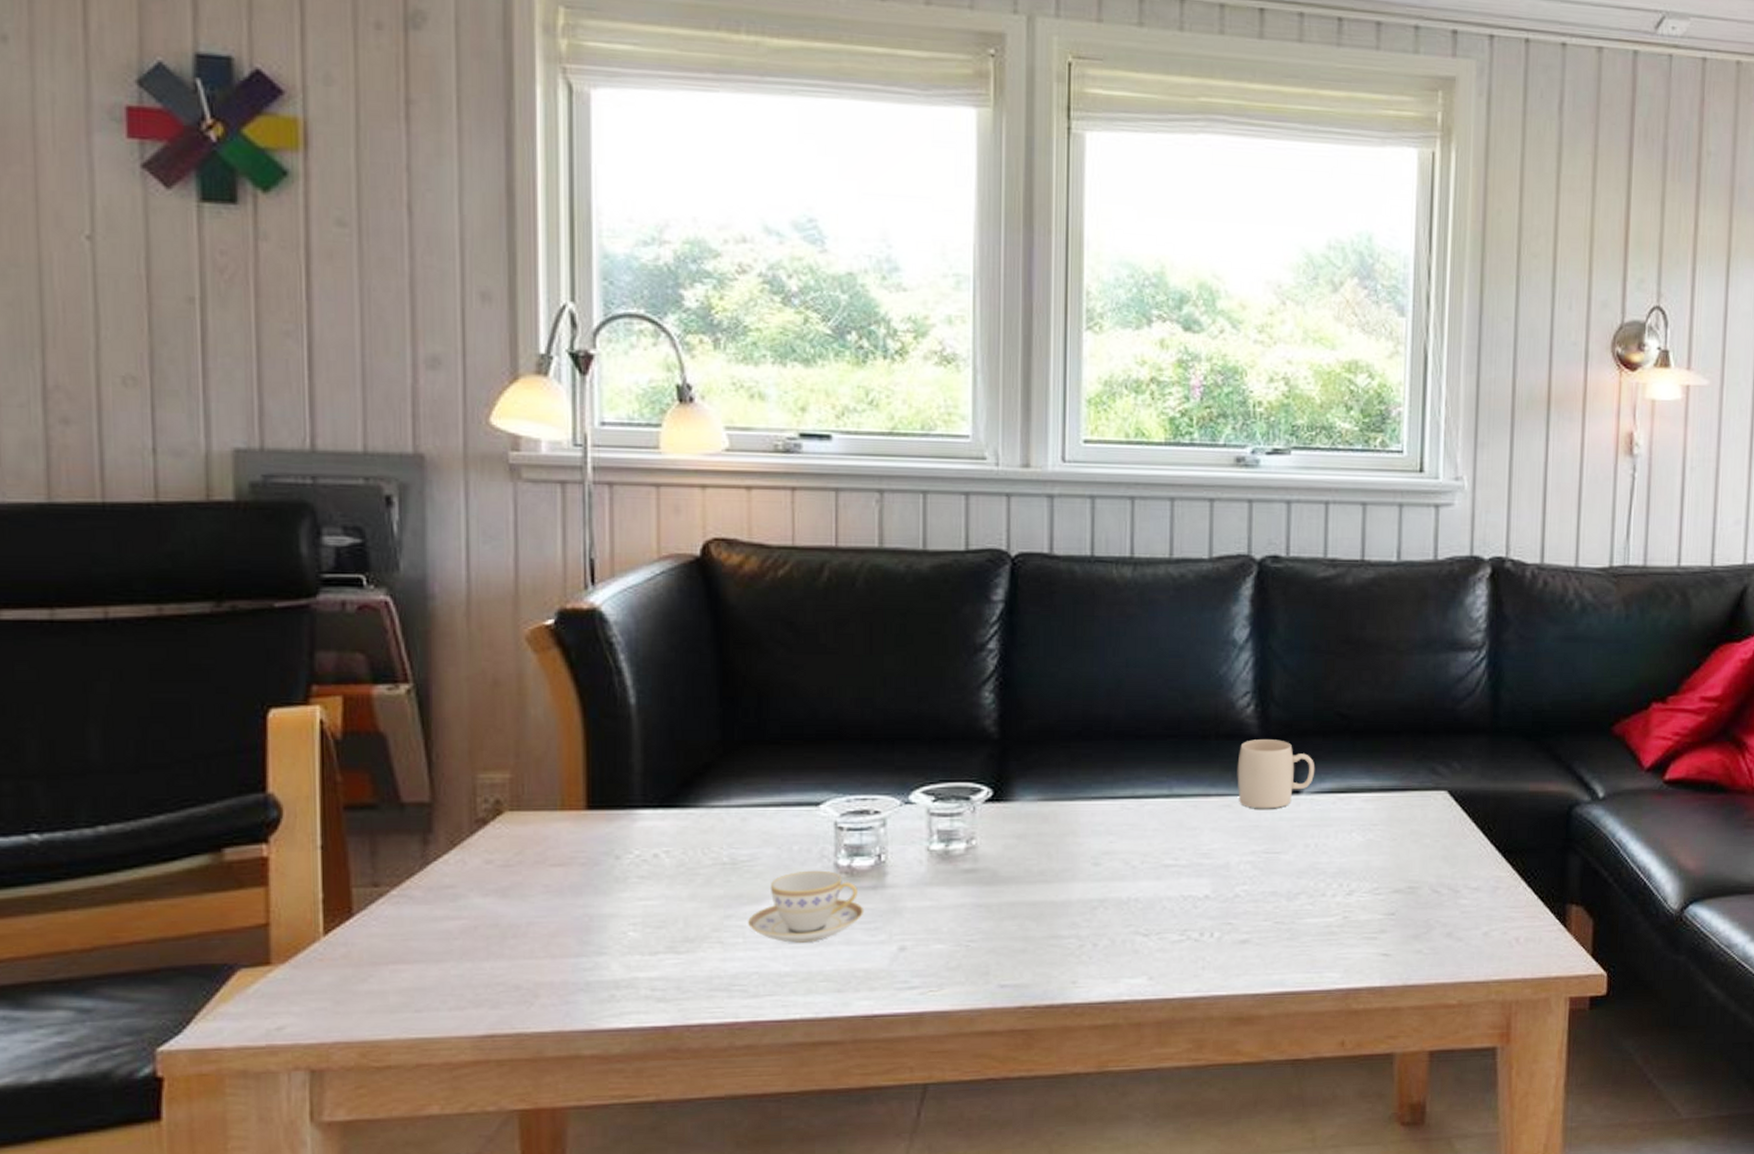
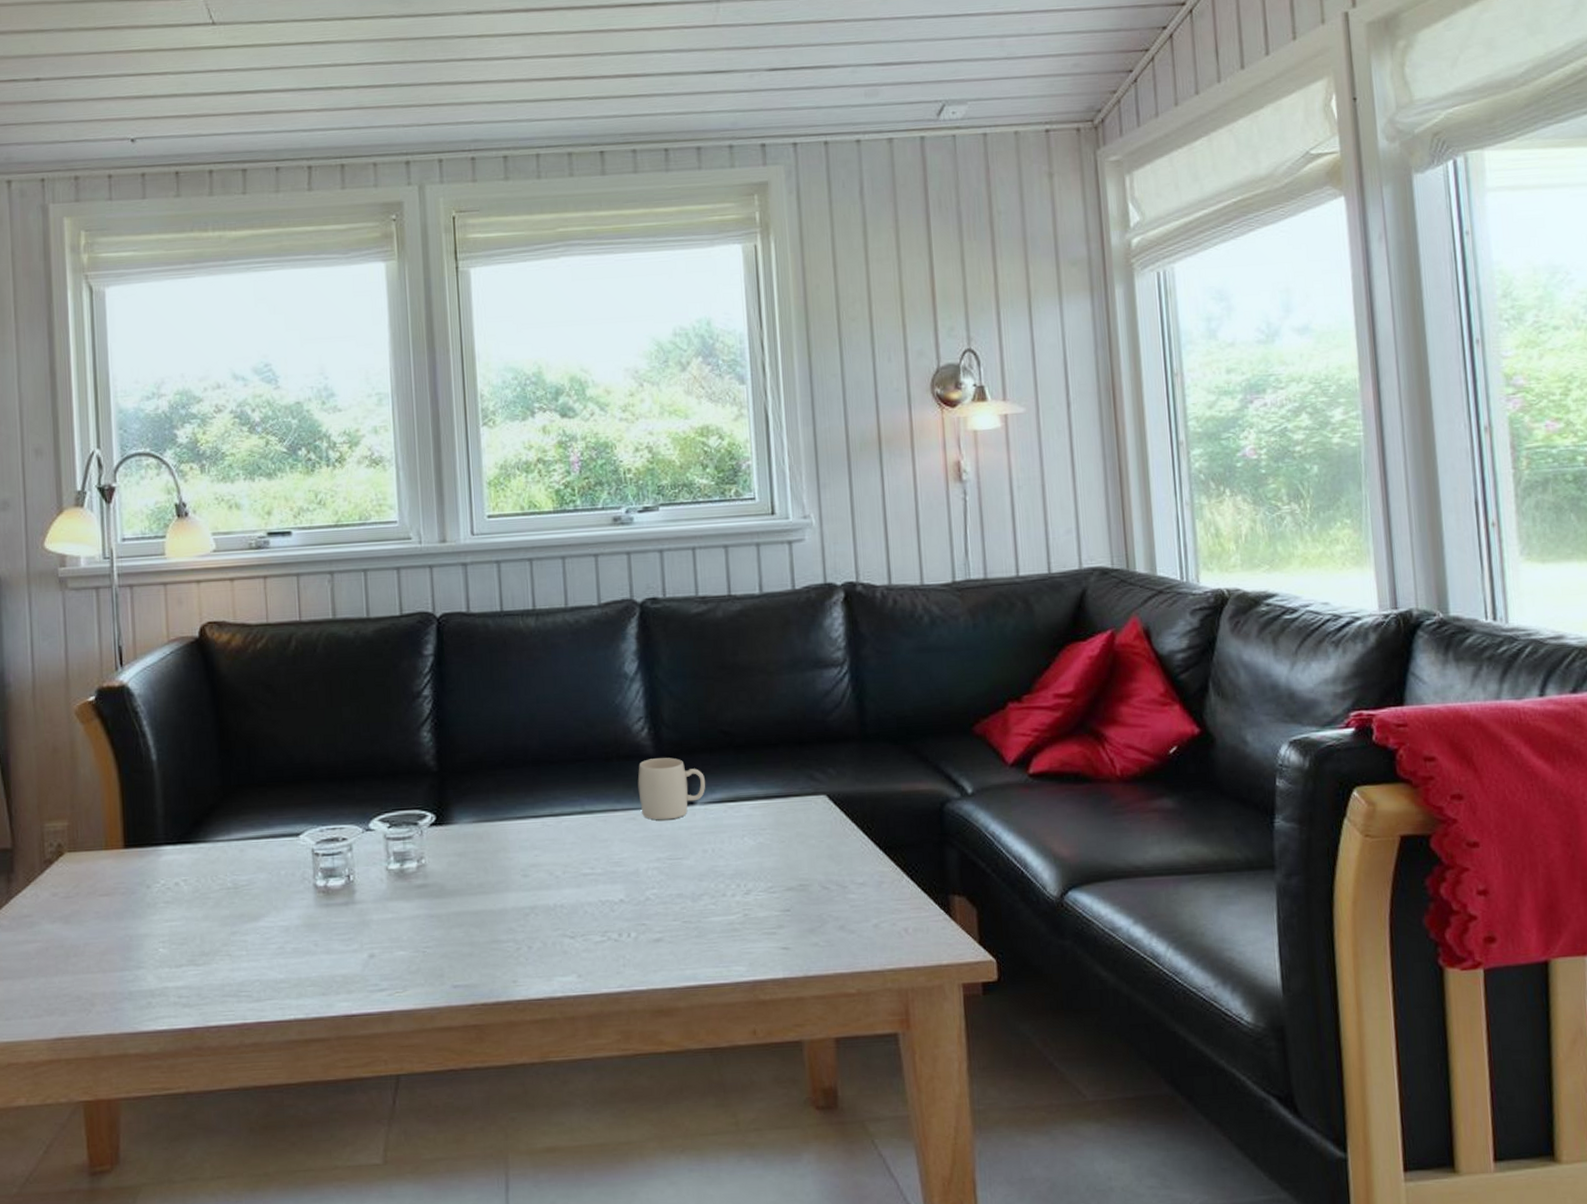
teacup: present [748,870,865,943] -> none [249,891,340,954]

